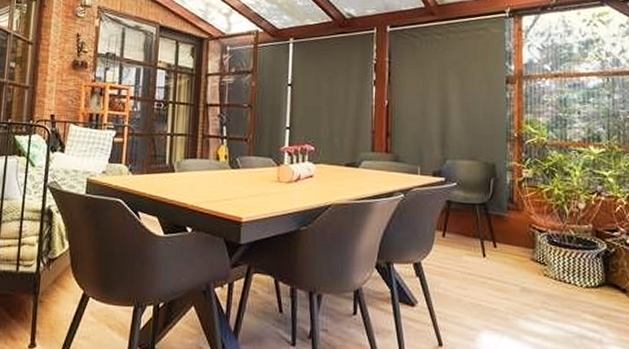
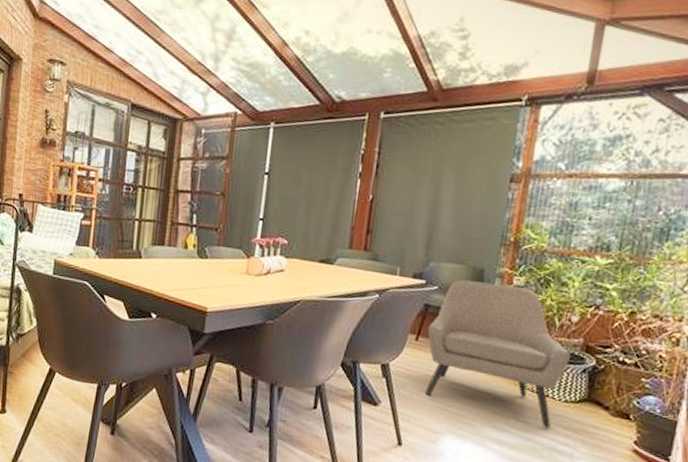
armchair: none [452,175,583,316] -> present [424,280,571,429]

